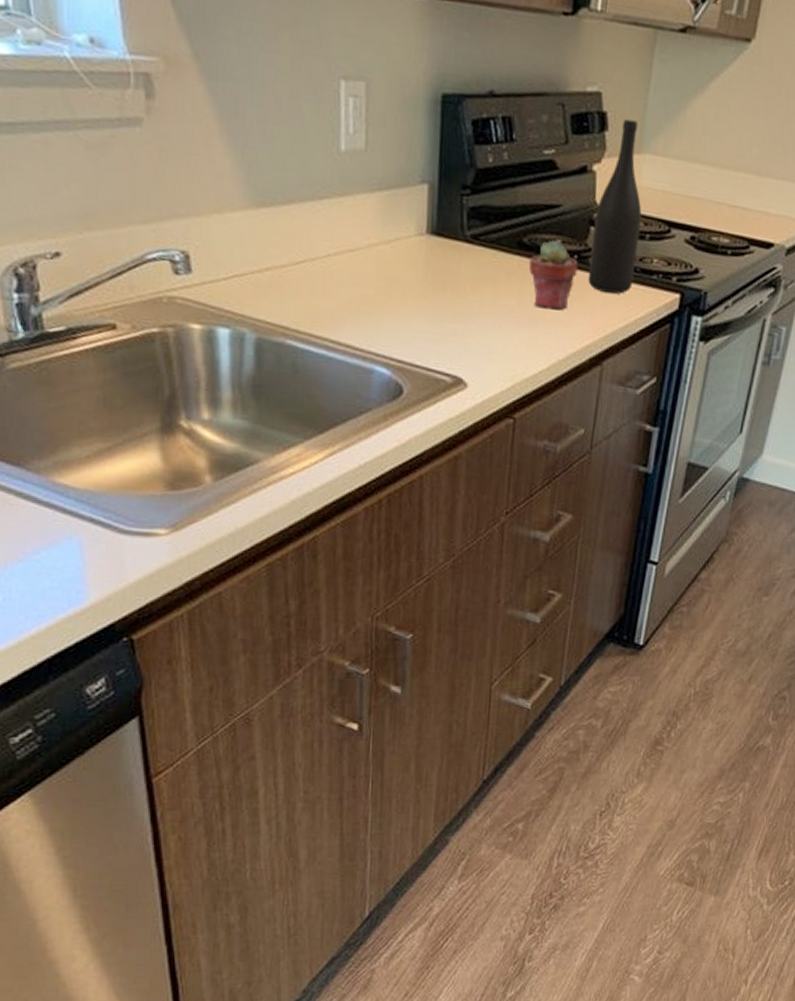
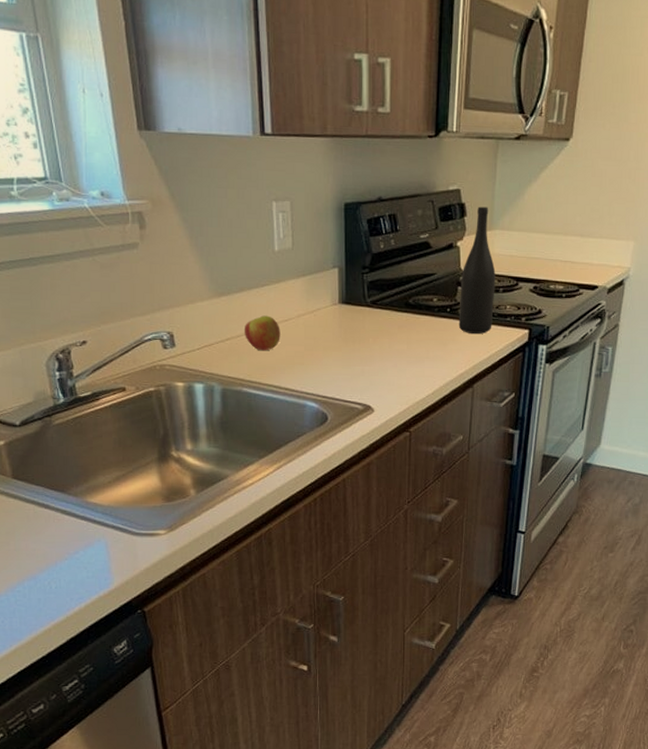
apple: none [291,240,343,291] -> present [243,315,280,351]
potted succulent: present [528,240,578,310] -> none [414,299,451,350]

